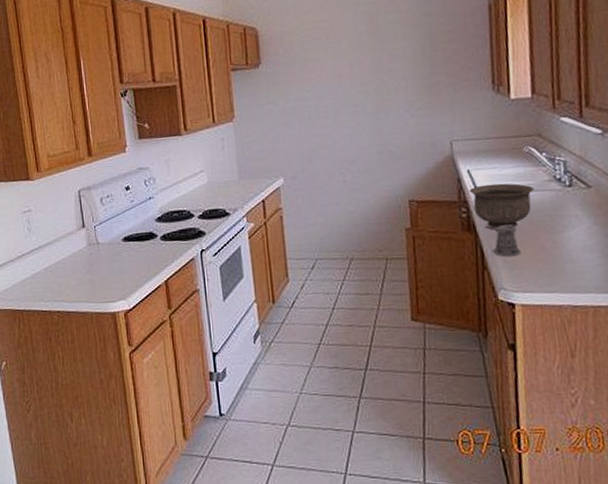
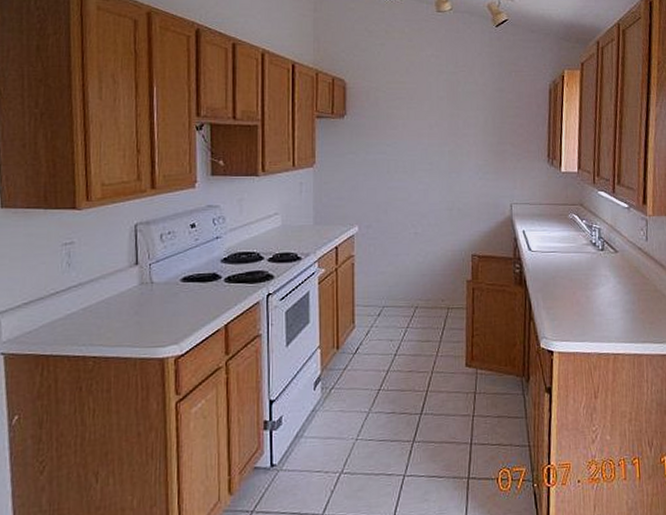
bowl: present [469,183,534,228] -> none [523,244,574,283]
pepper shaker: present [485,224,521,257] -> none [534,281,561,310]

